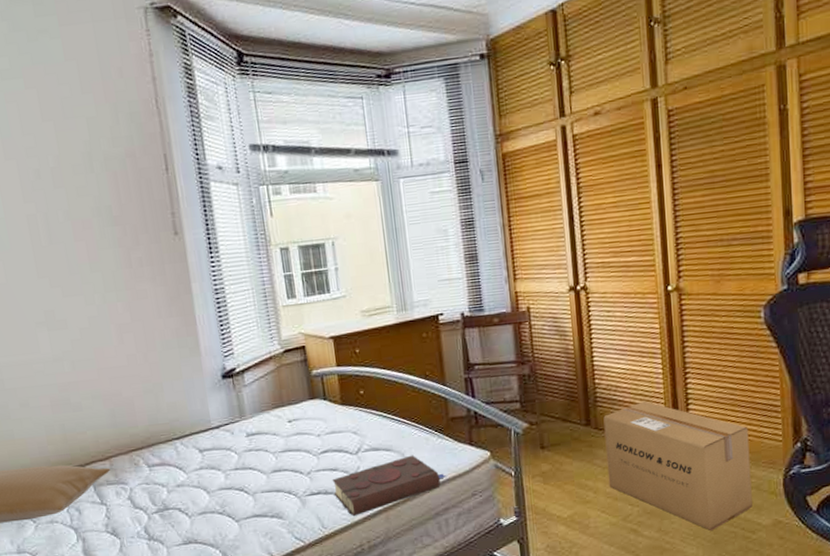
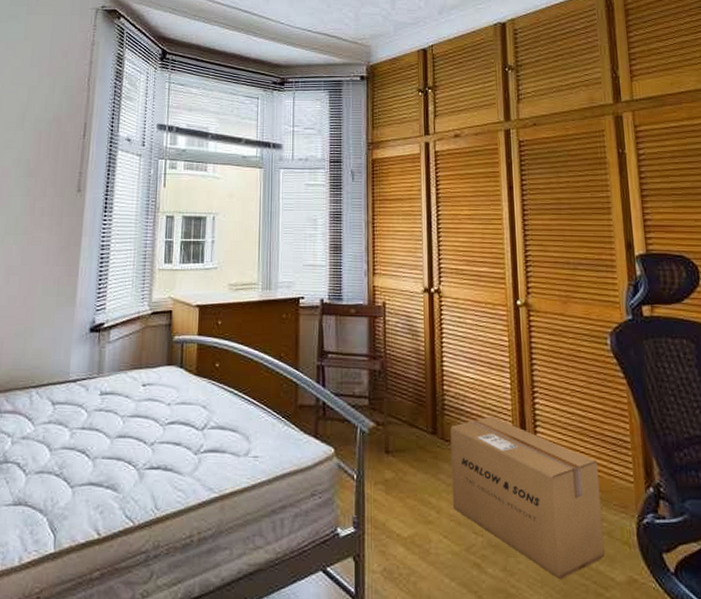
book: present [332,455,446,516] -> none [173,440,287,500]

